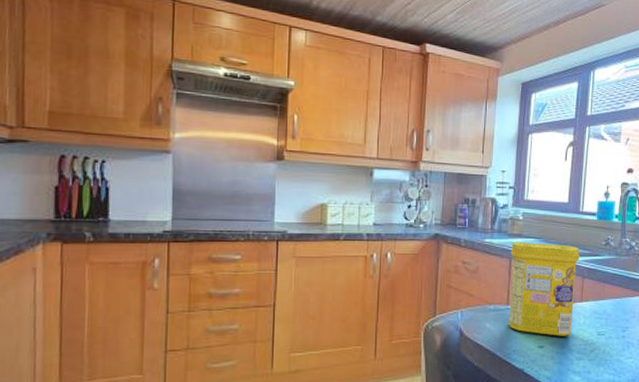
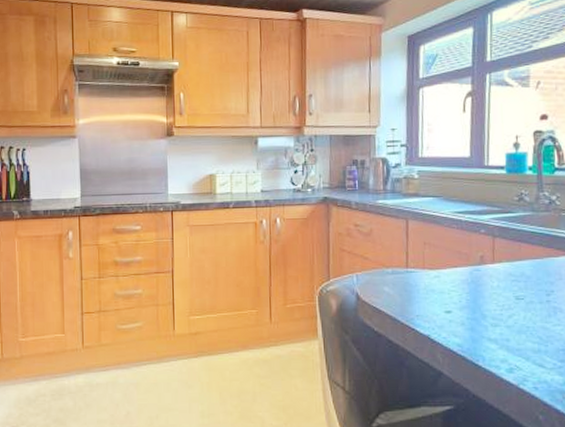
canister: present [509,242,580,336] -> none [406,201,488,301]

